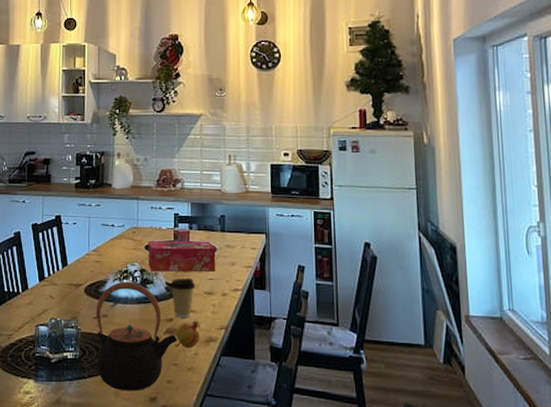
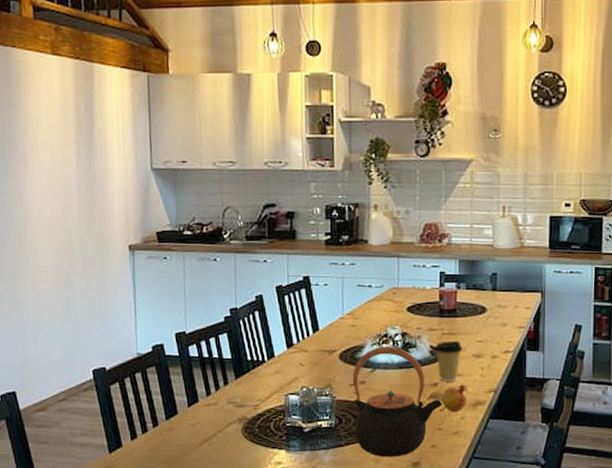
tissue box: present [148,241,216,272] -> none [410,301,486,335]

